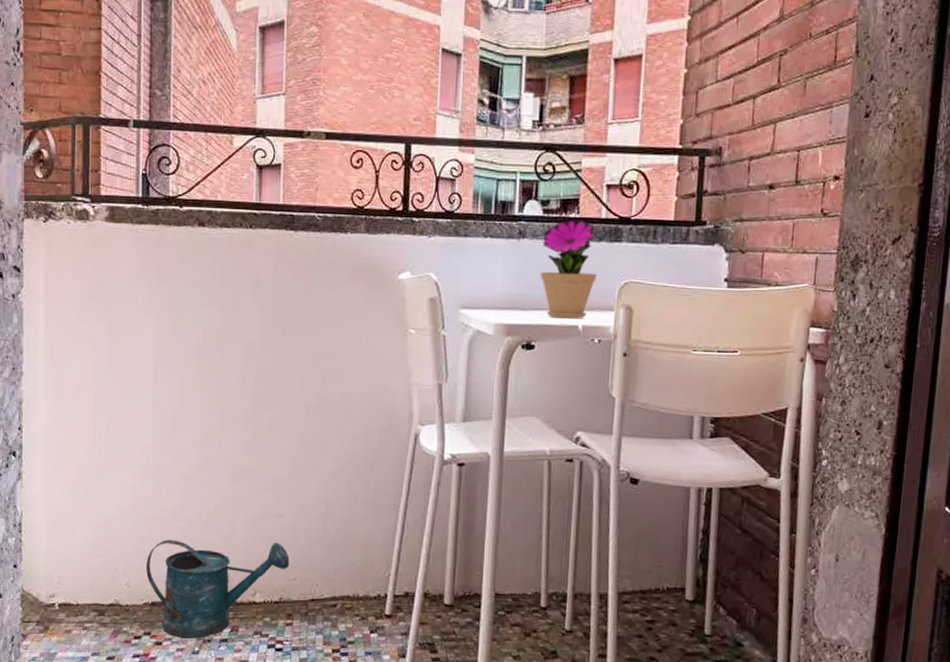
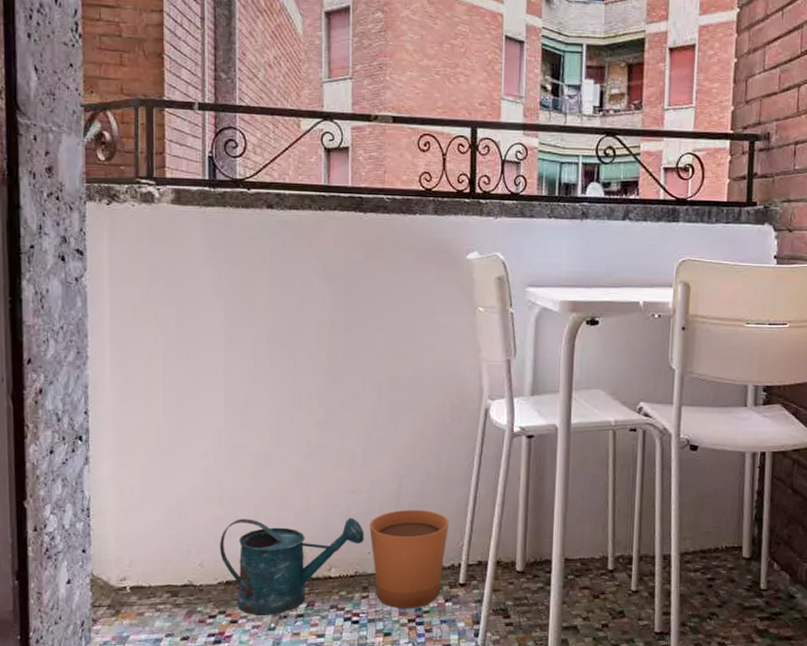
planter: none [295,536,375,639] -> present [369,509,449,609]
flower pot: present [540,219,597,319] -> none [602,200,656,295]

